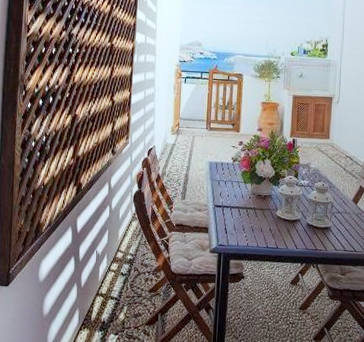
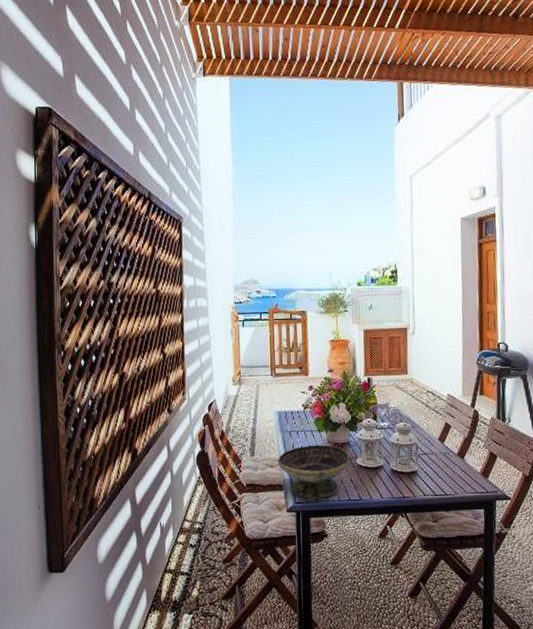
decorative bowl: none [205,194,271,244] -> present [277,445,350,500]

